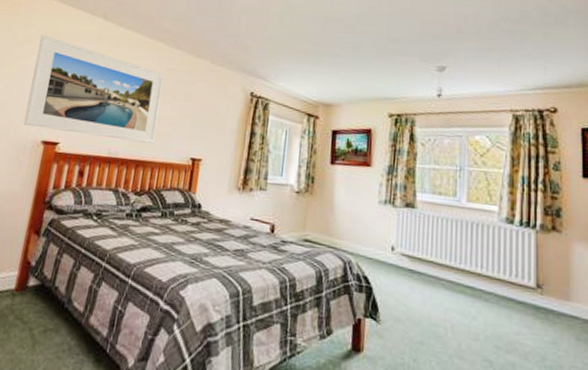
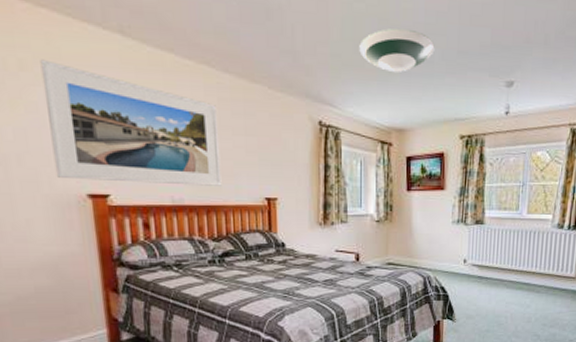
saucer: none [294,18,365,54] -> present [359,28,435,72]

